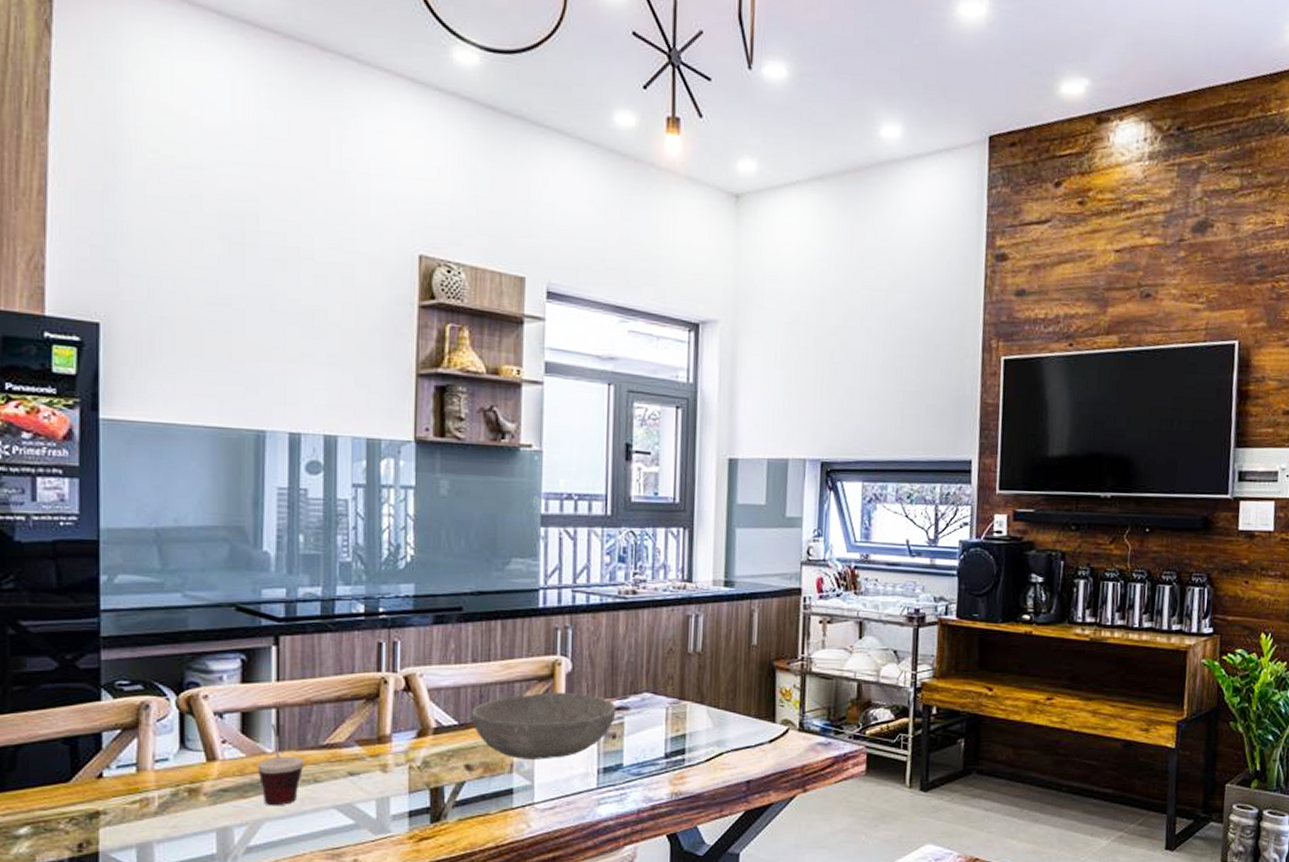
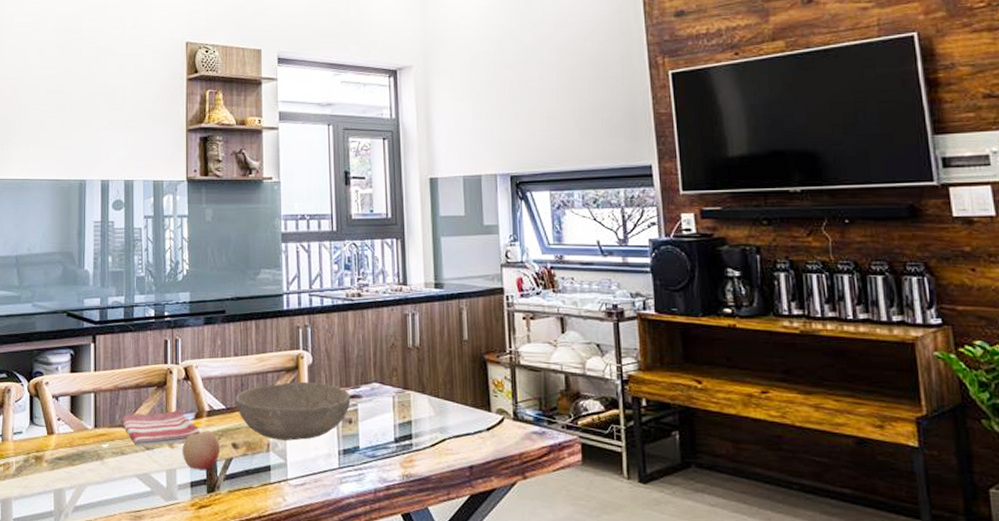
cup: present [257,723,305,806] -> none [81,405,114,473]
dish towel: none [315,726,423,773] -> present [121,409,200,447]
fruit: none [398,751,450,797] -> present [181,430,221,471]

